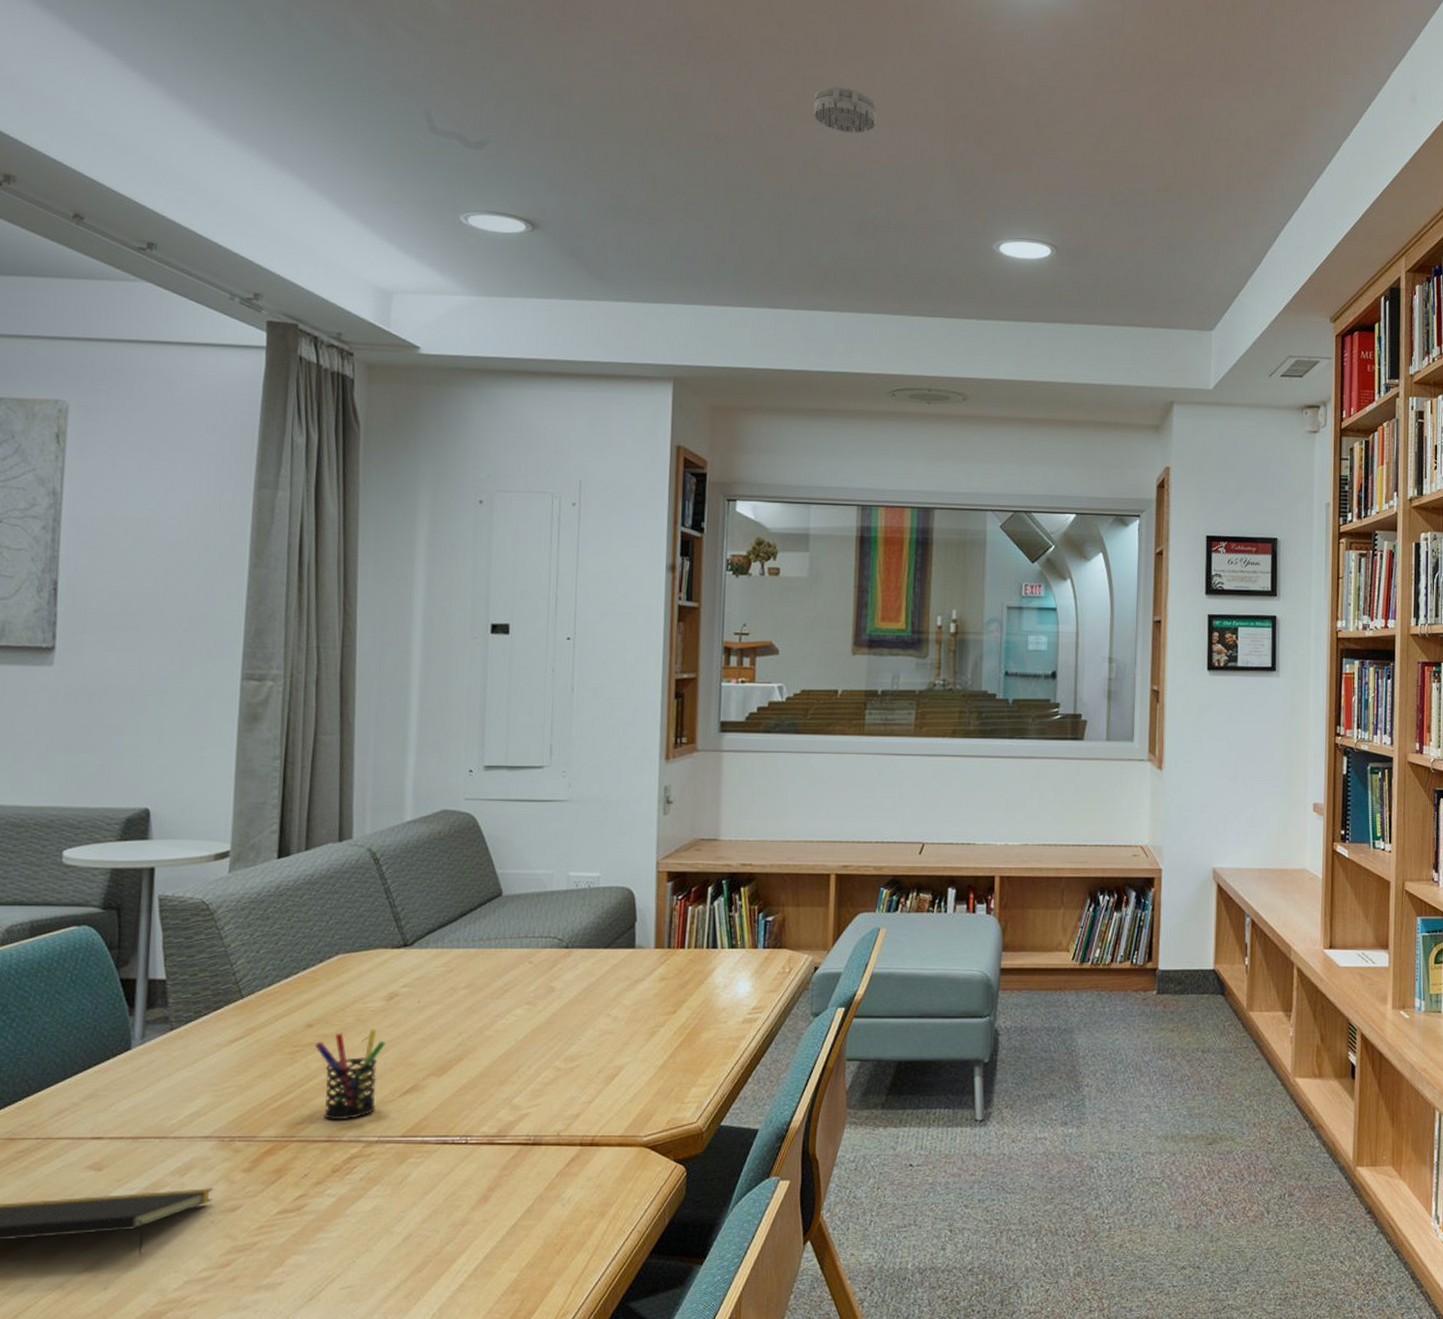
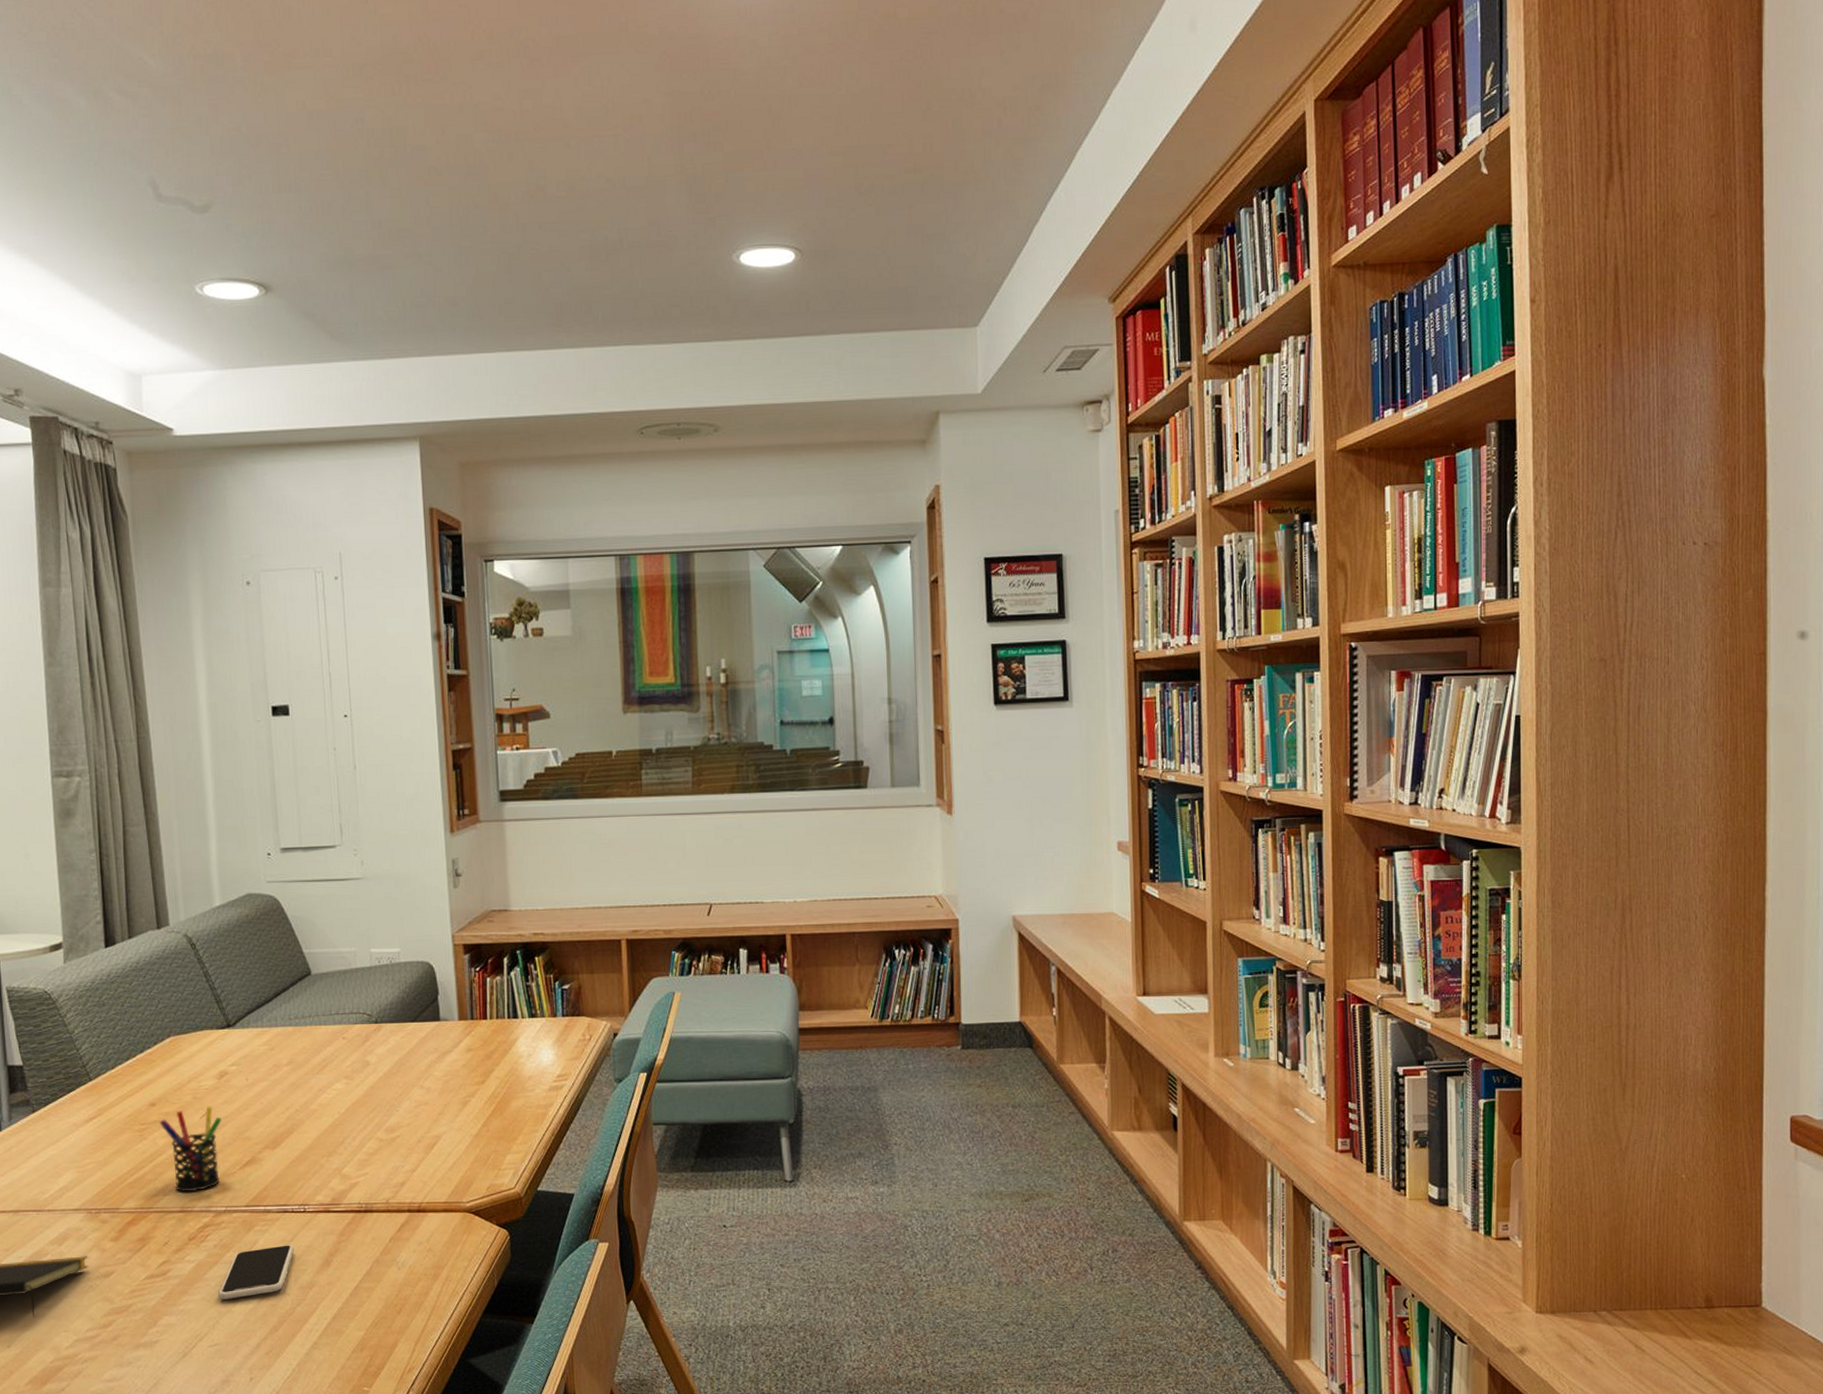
smartphone: none [358,1179,450,1237] -> present [218,1245,294,1299]
smoke detector: present [813,86,877,133] -> none [531,96,599,148]

